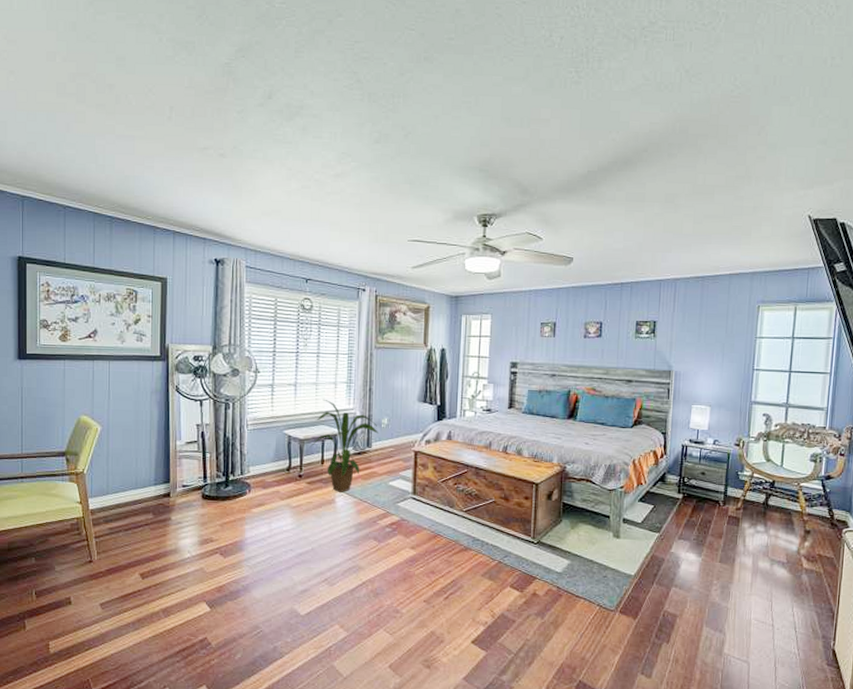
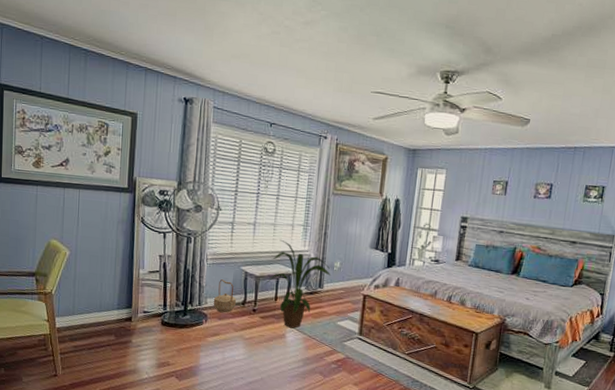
basket: none [256,445,281,481] -> present [213,279,237,313]

